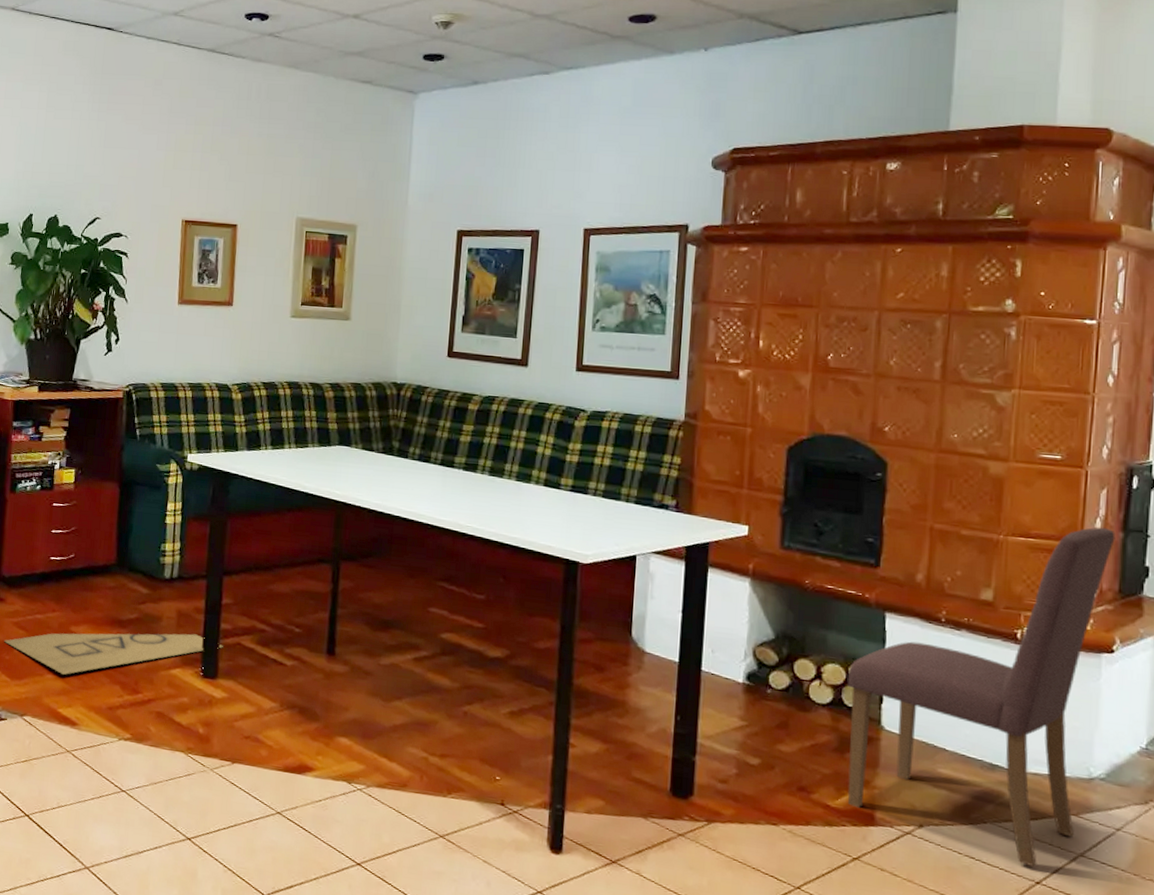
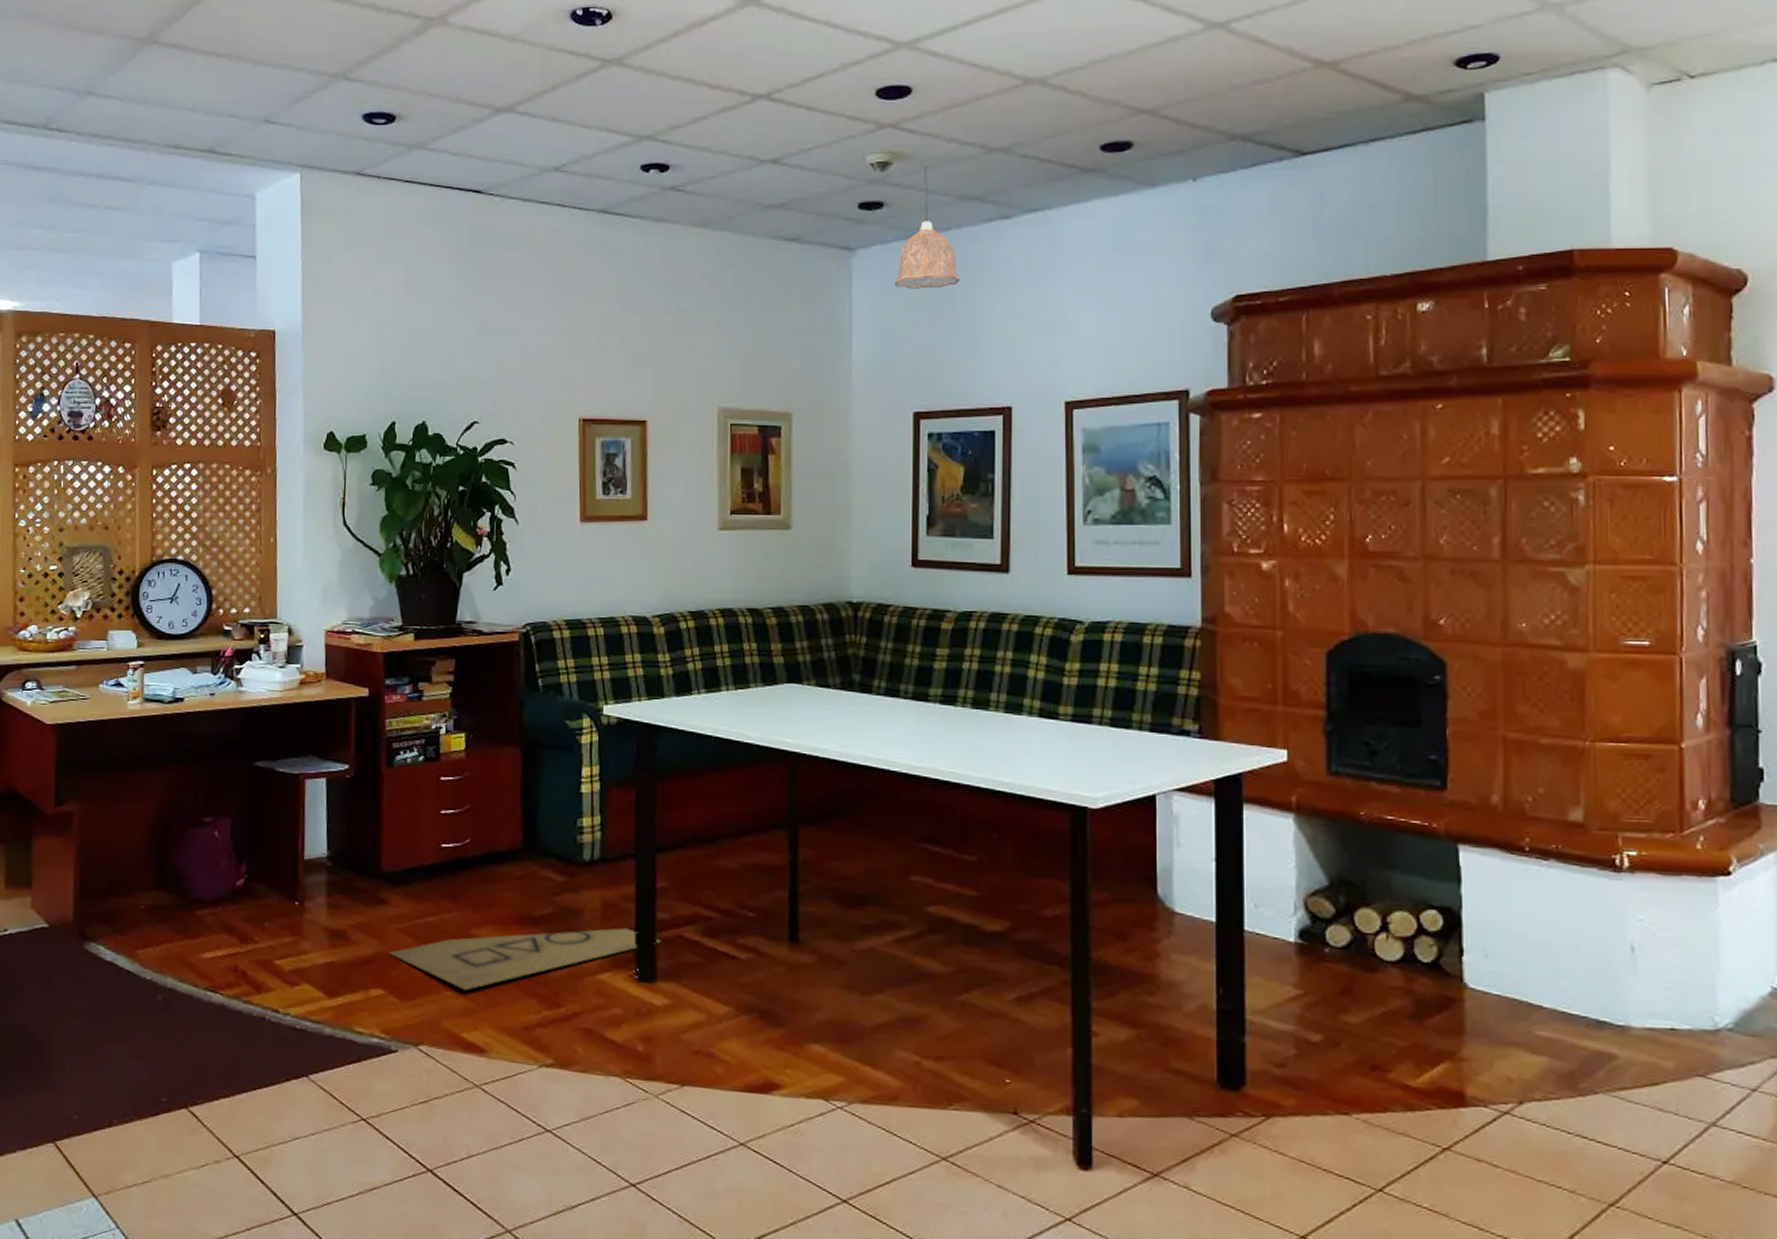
pendant lamp: none [449,27,503,129] -> present [894,166,960,289]
dining chair: present [847,527,1116,866] -> none [1418,724,1721,1143]

